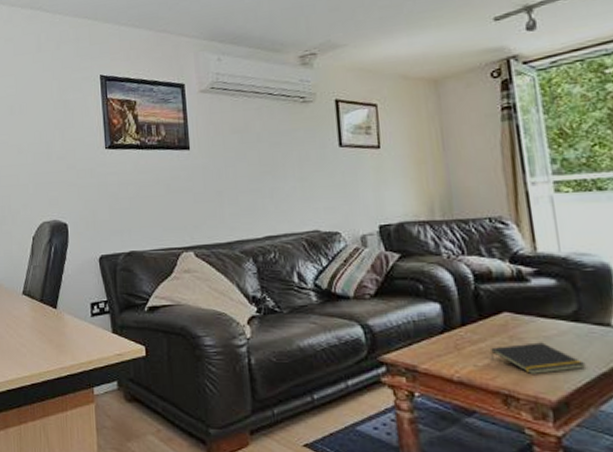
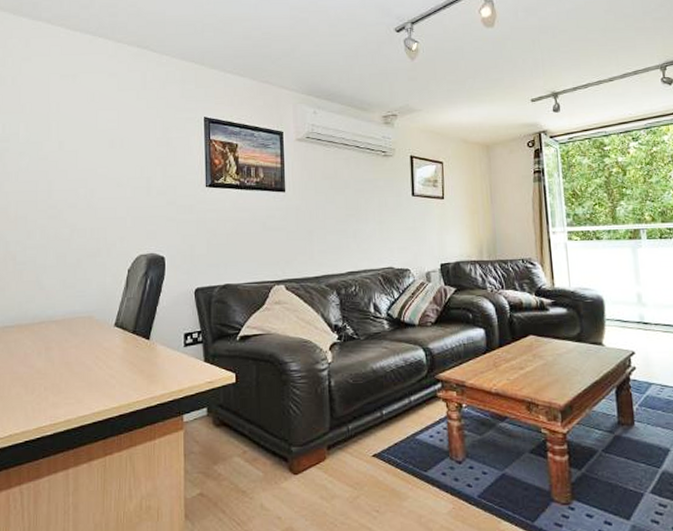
notepad: present [490,342,587,375] -> none [519,359,585,386]

